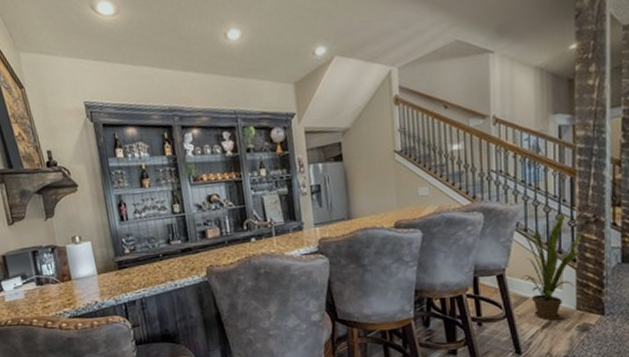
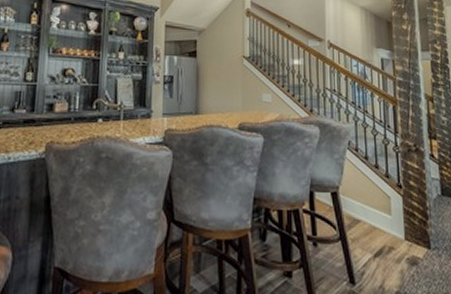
house plant: present [513,214,587,321] -> none [346,139,409,249]

